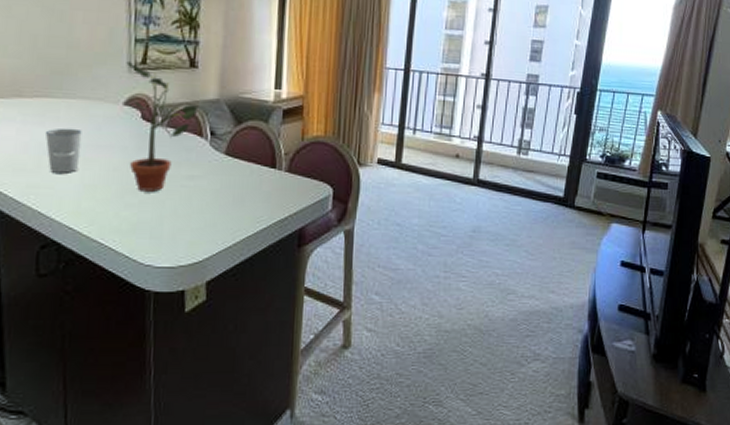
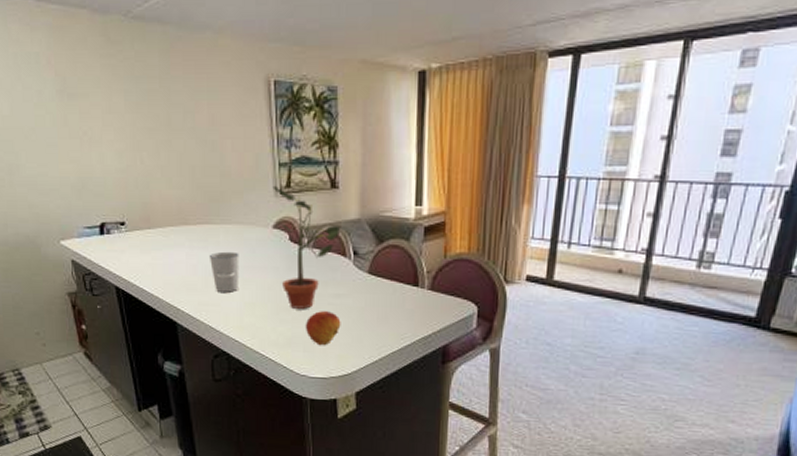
fruit: none [153,194,194,232] -> present [305,311,341,346]

